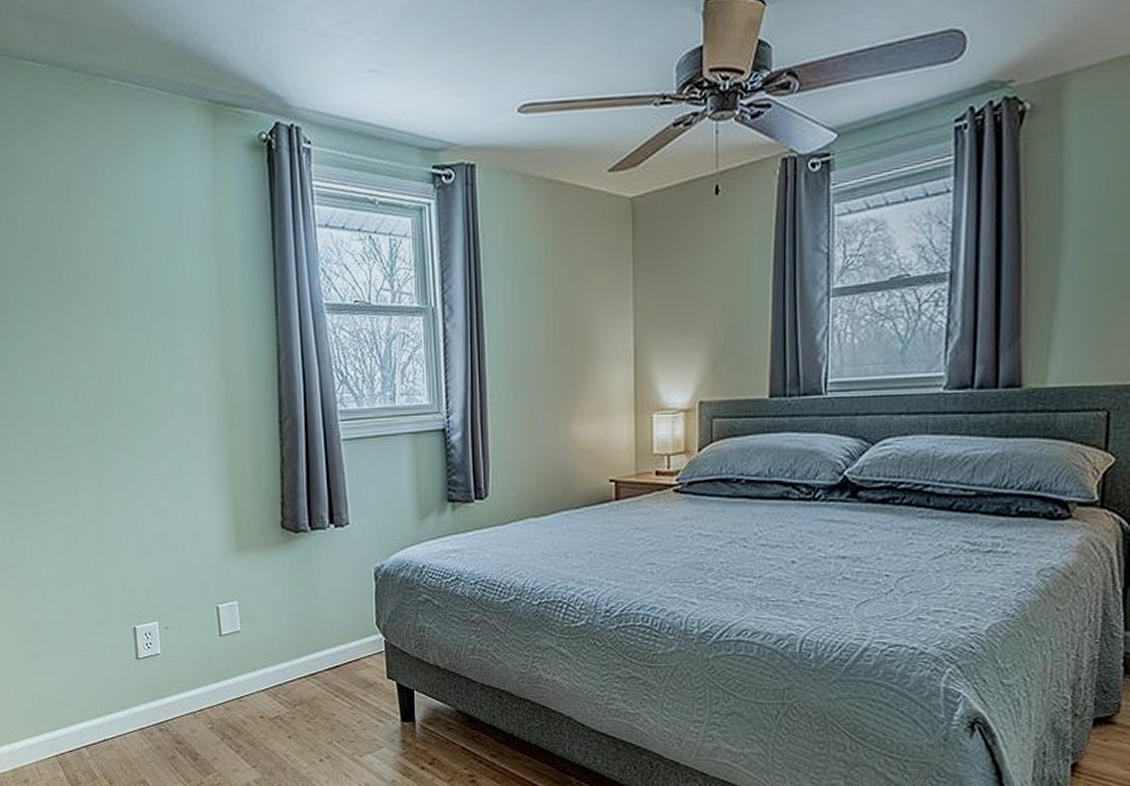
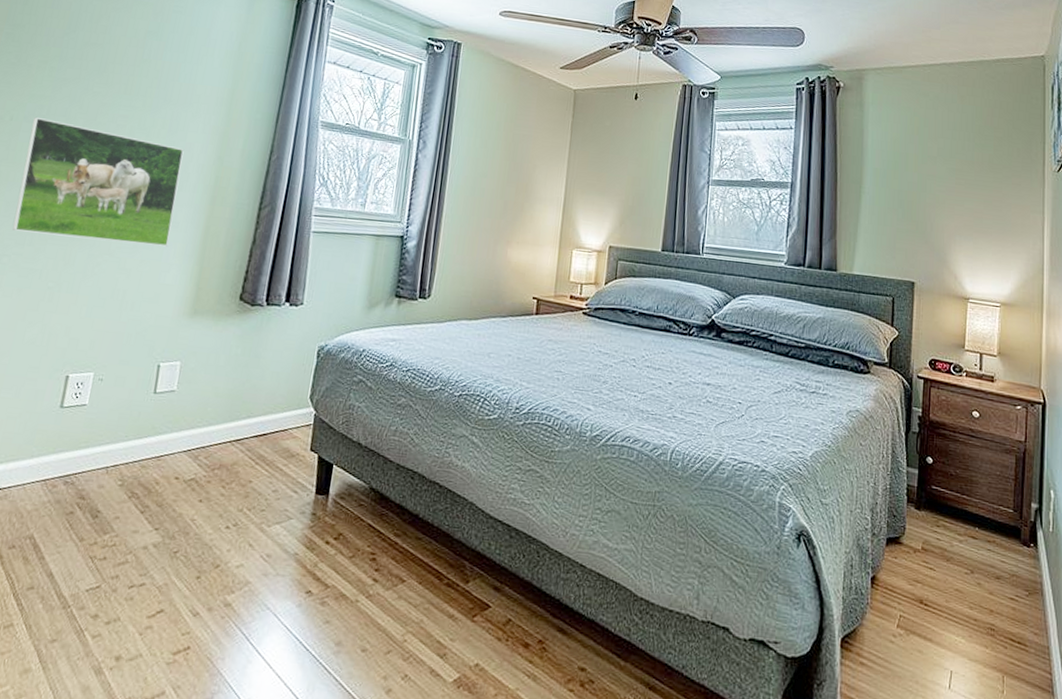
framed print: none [28,357,196,486] -> present [12,117,184,247]

